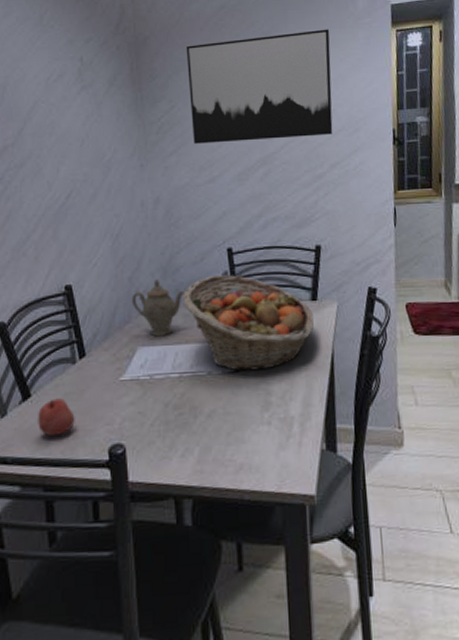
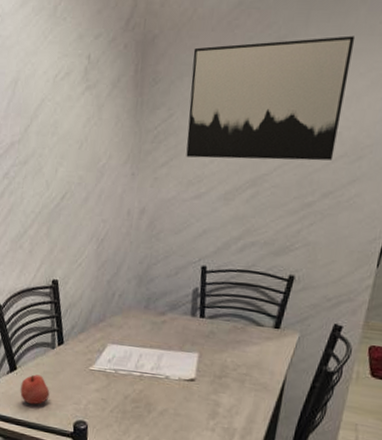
teapot: present [131,278,186,337] -> none [107,285,157,339]
fruit basket: present [183,275,314,371] -> none [153,290,273,384]

